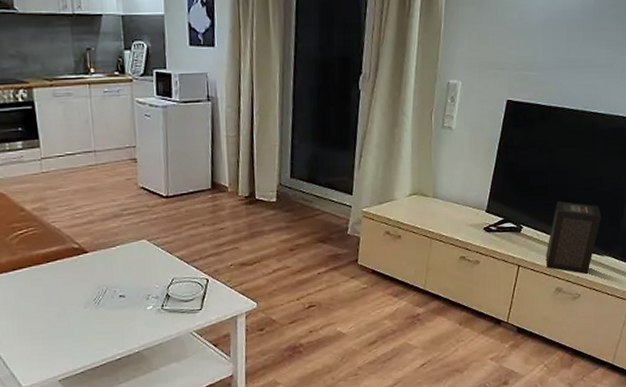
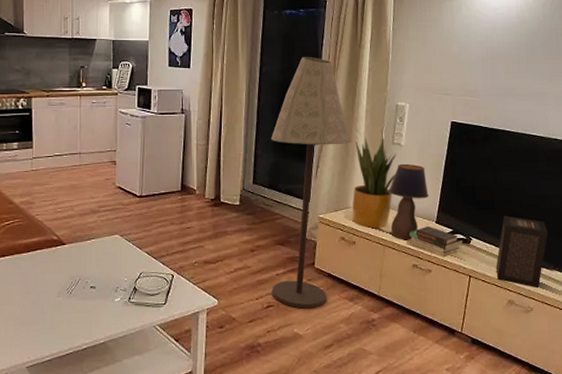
floor lamp: none [309,29,399,307] -> present [271,57,353,309]
planter: none [397,119,447,221] -> present [352,136,397,229]
table lamp: none [436,149,480,232] -> present [388,163,429,240]
books: none [454,216,513,248] -> present [406,226,463,258]

